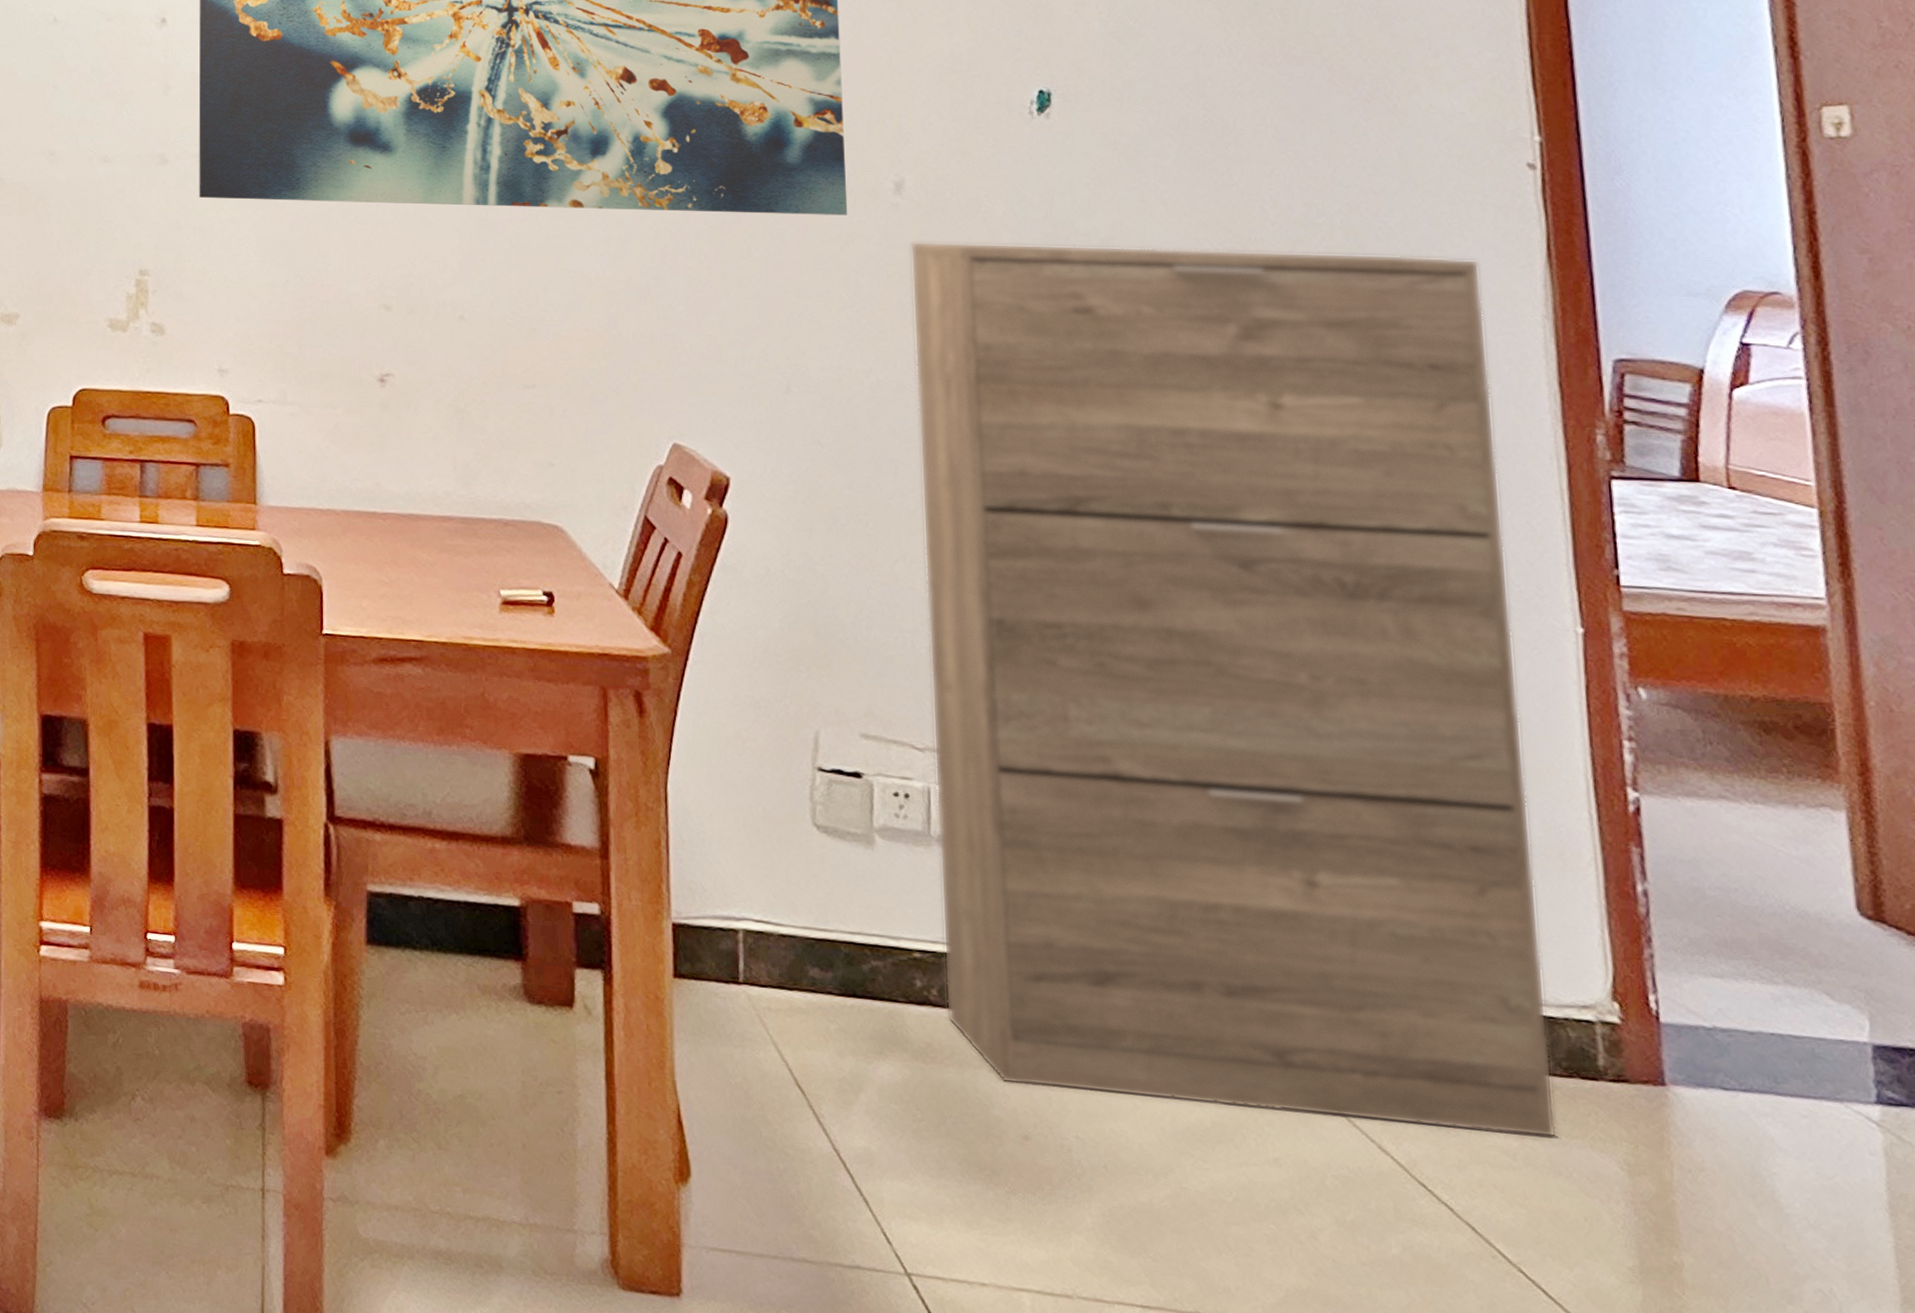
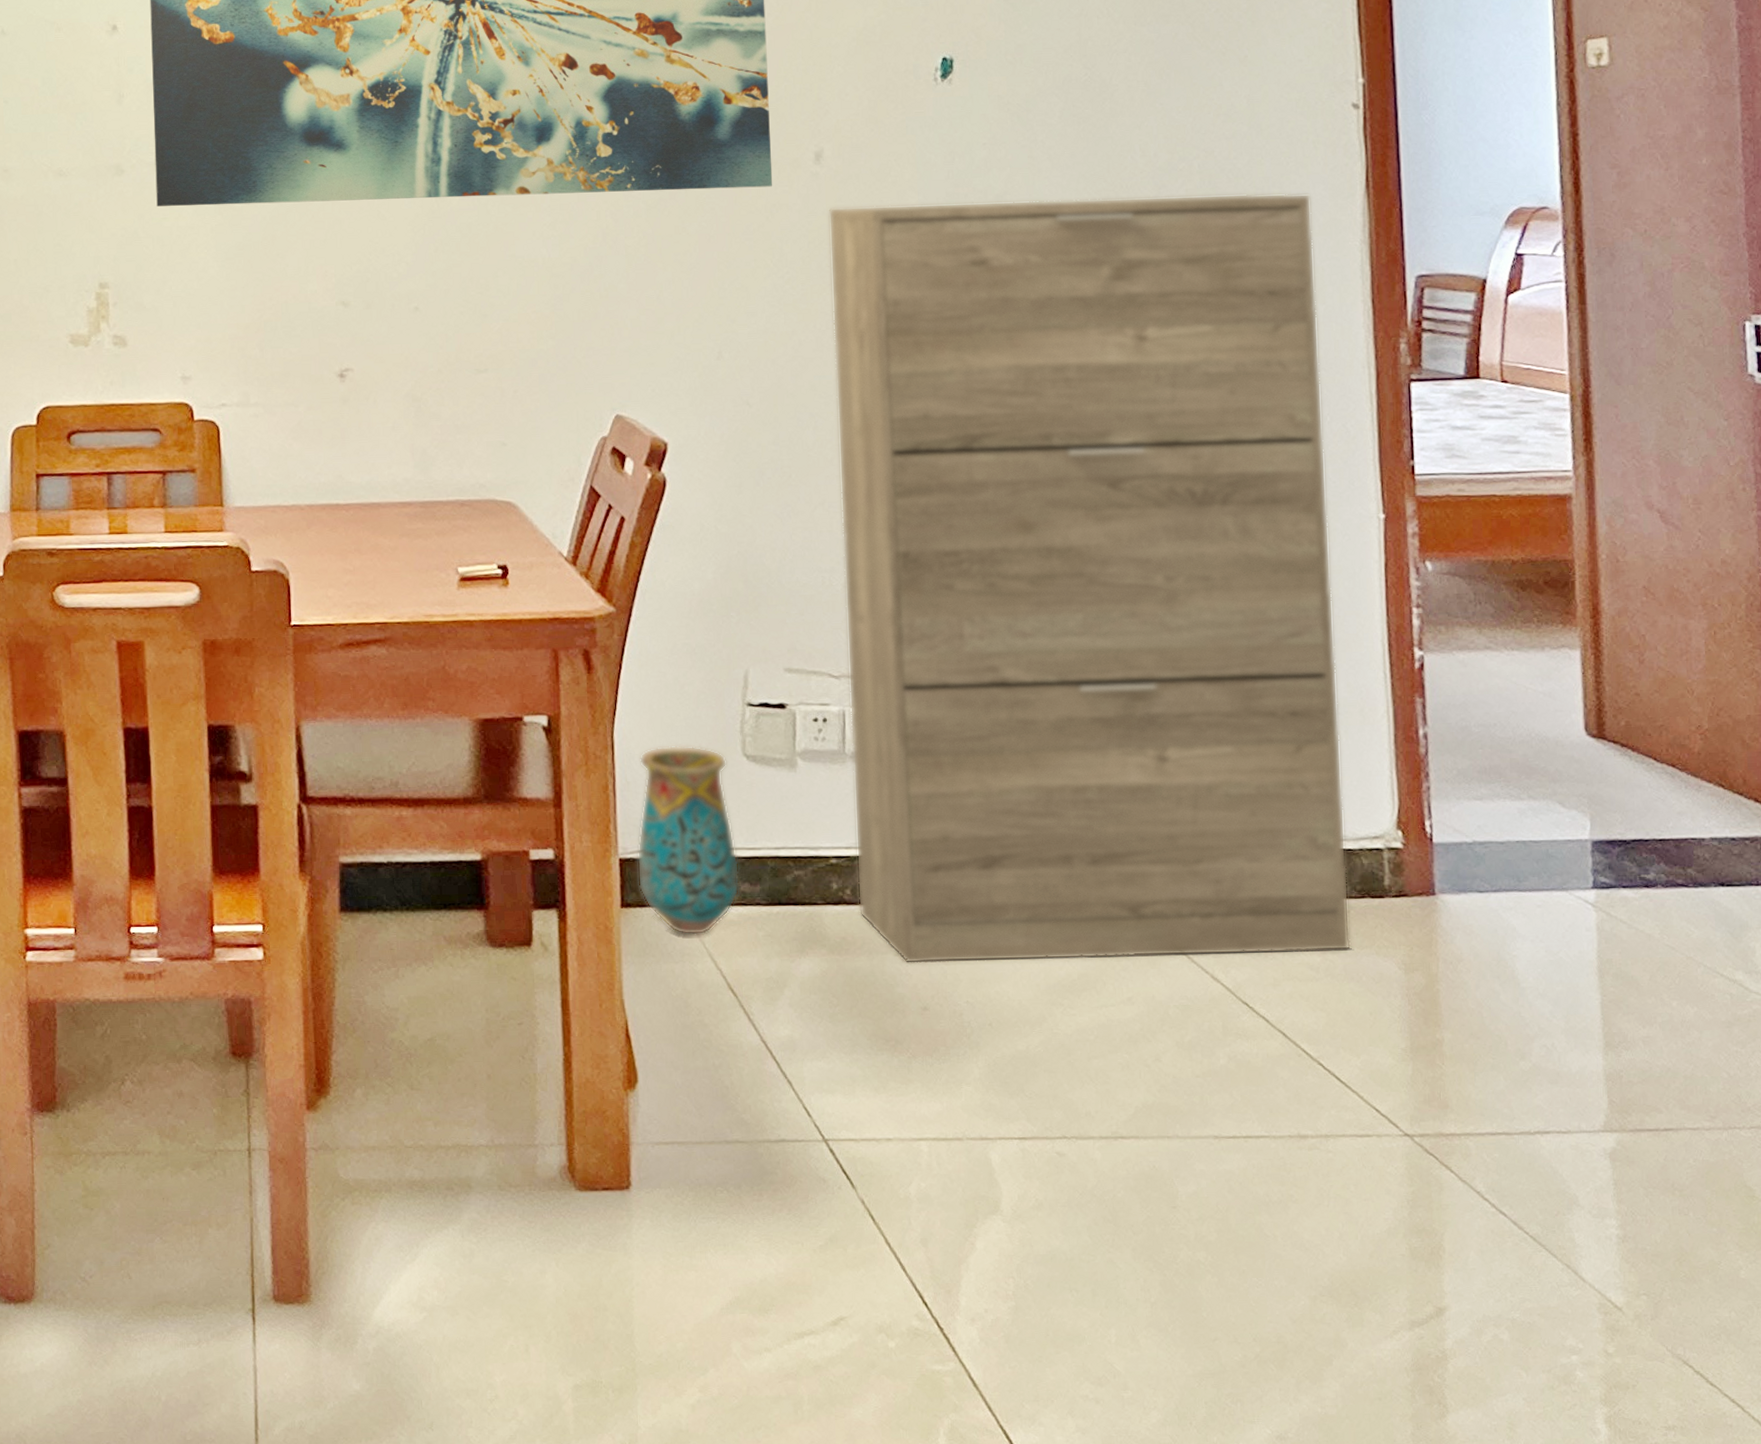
vase: none [692,804,808,1020] -> present [637,745,740,935]

